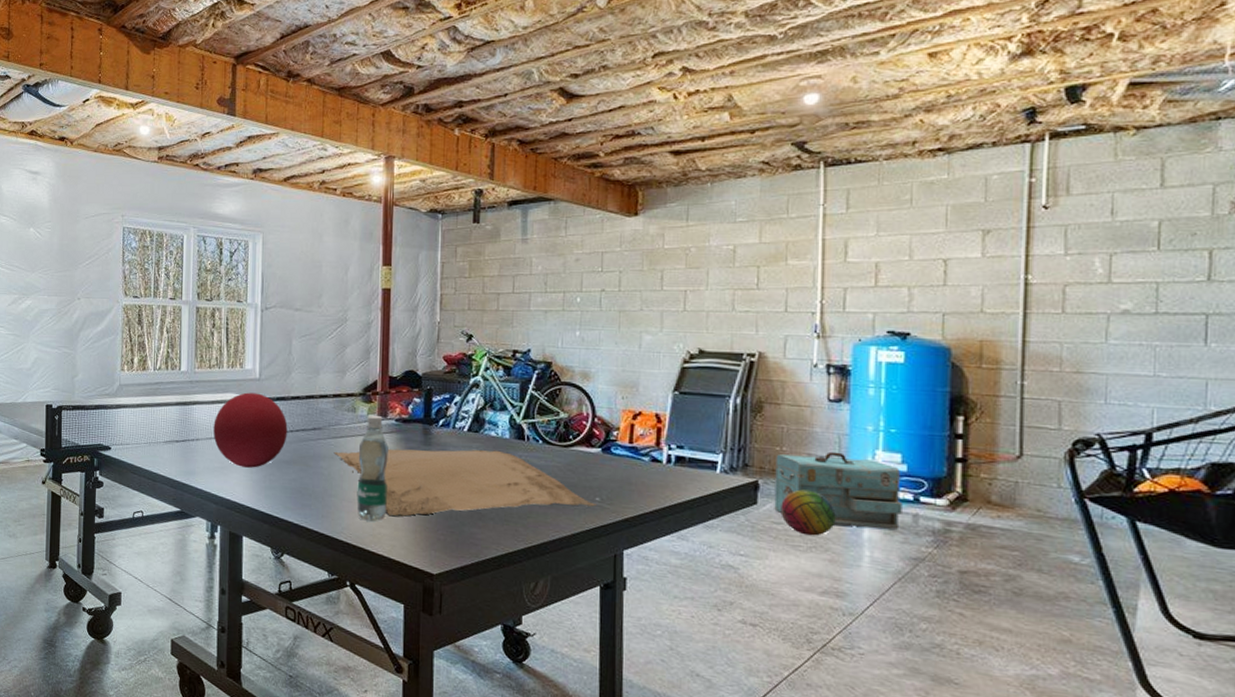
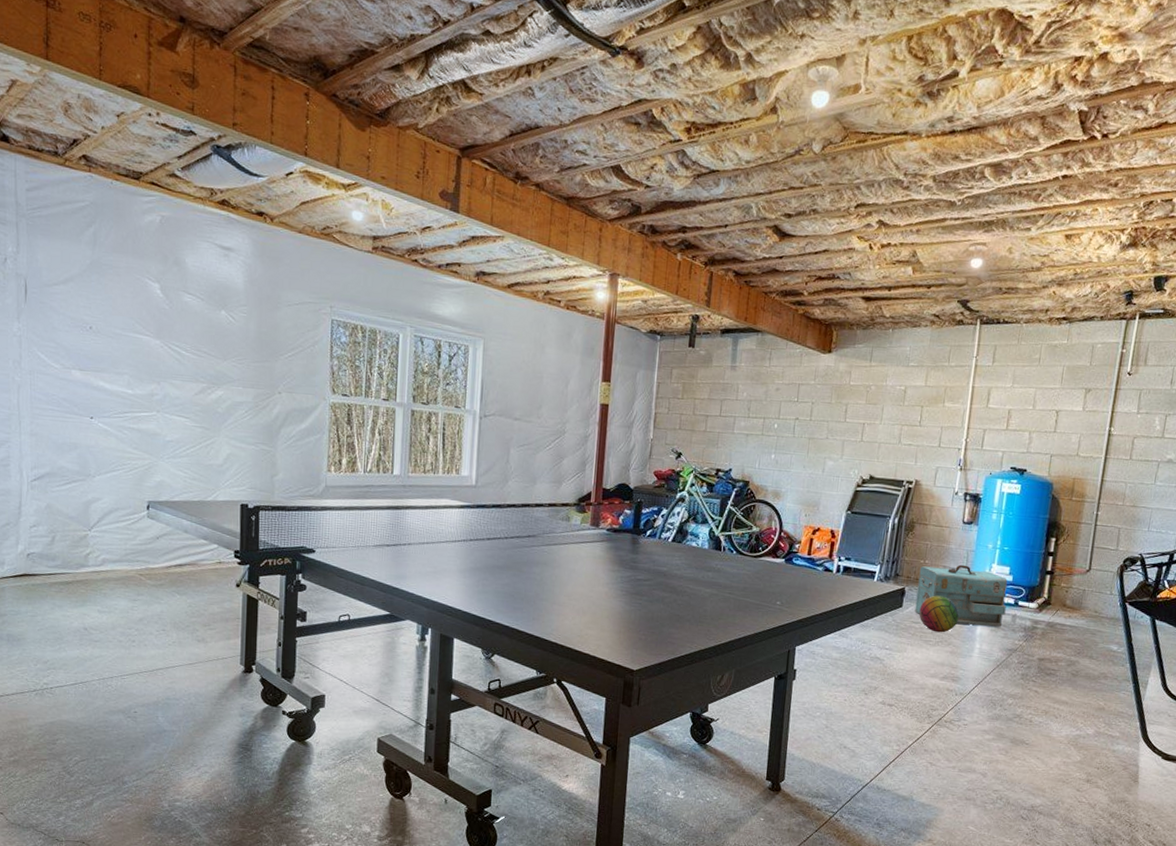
ball: present [213,392,288,468] -> none [426,499,503,573]
towel: present [334,448,598,517] -> none [547,556,778,619]
bottle: present [356,415,389,522] -> none [566,524,599,624]

